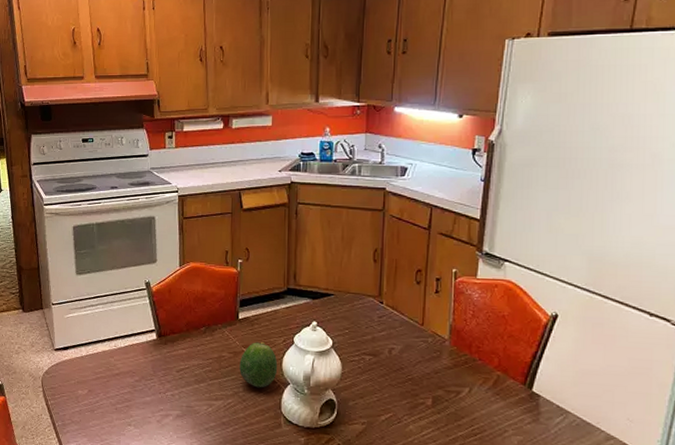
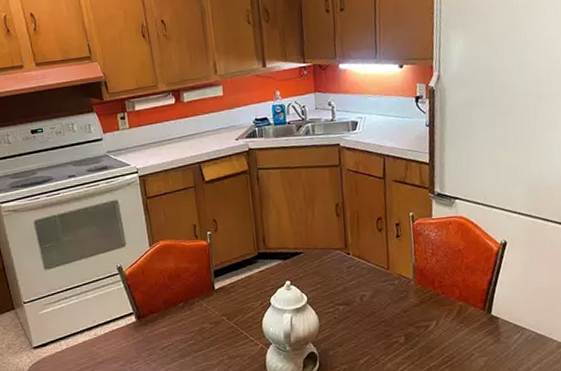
fruit: present [239,340,278,388] -> none [221,306,259,353]

